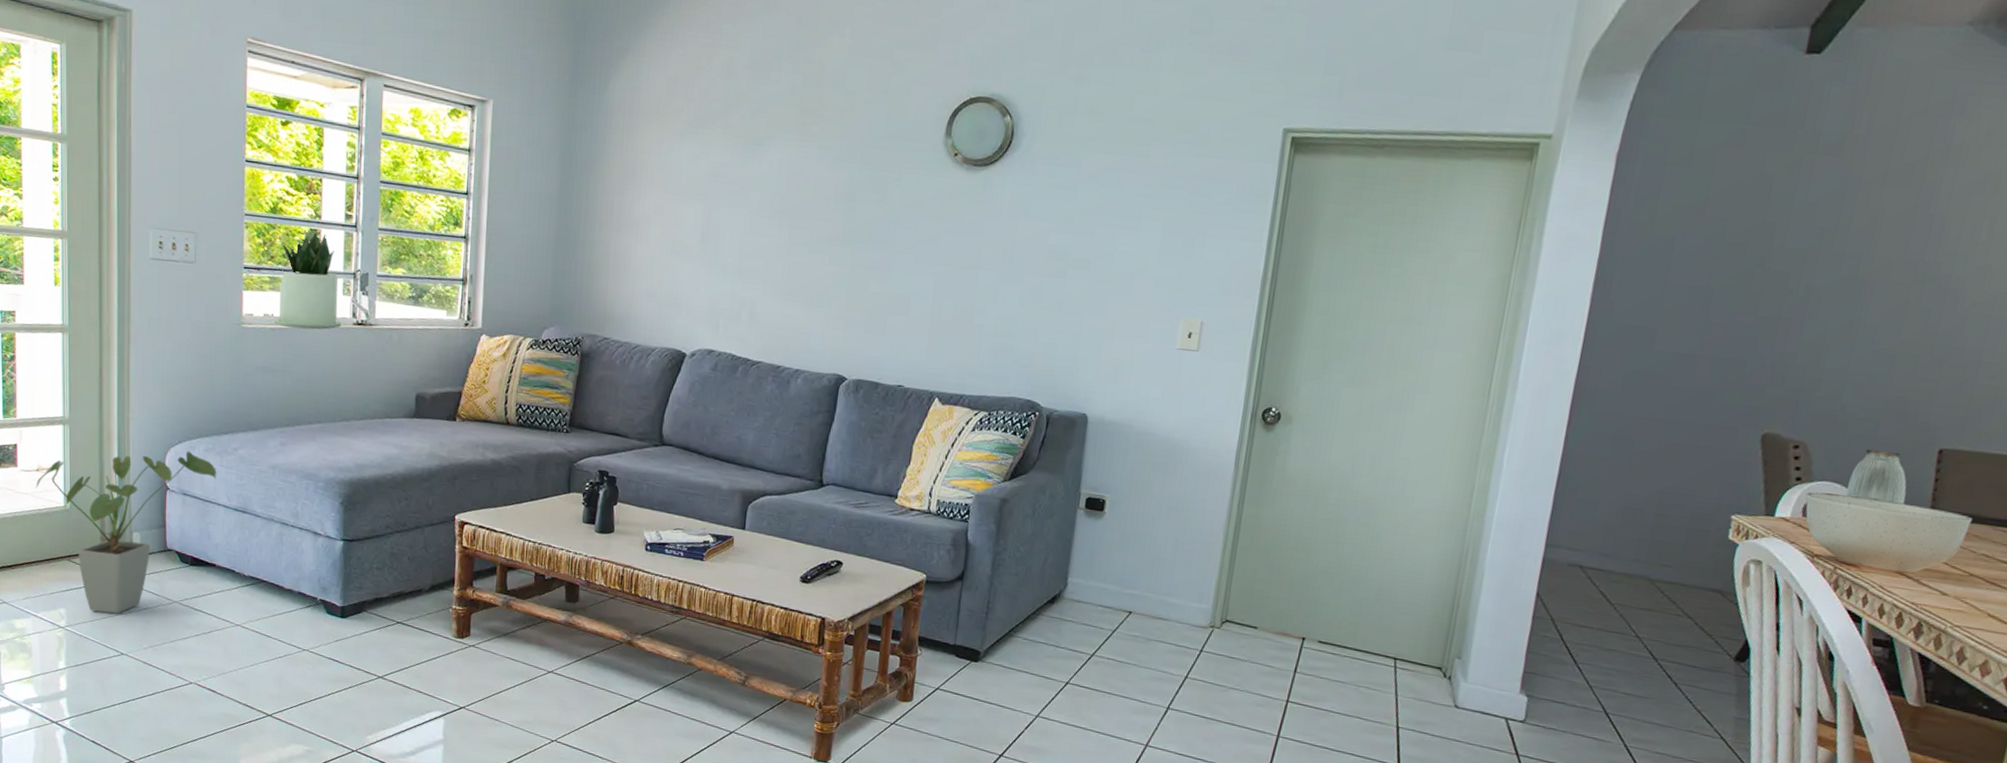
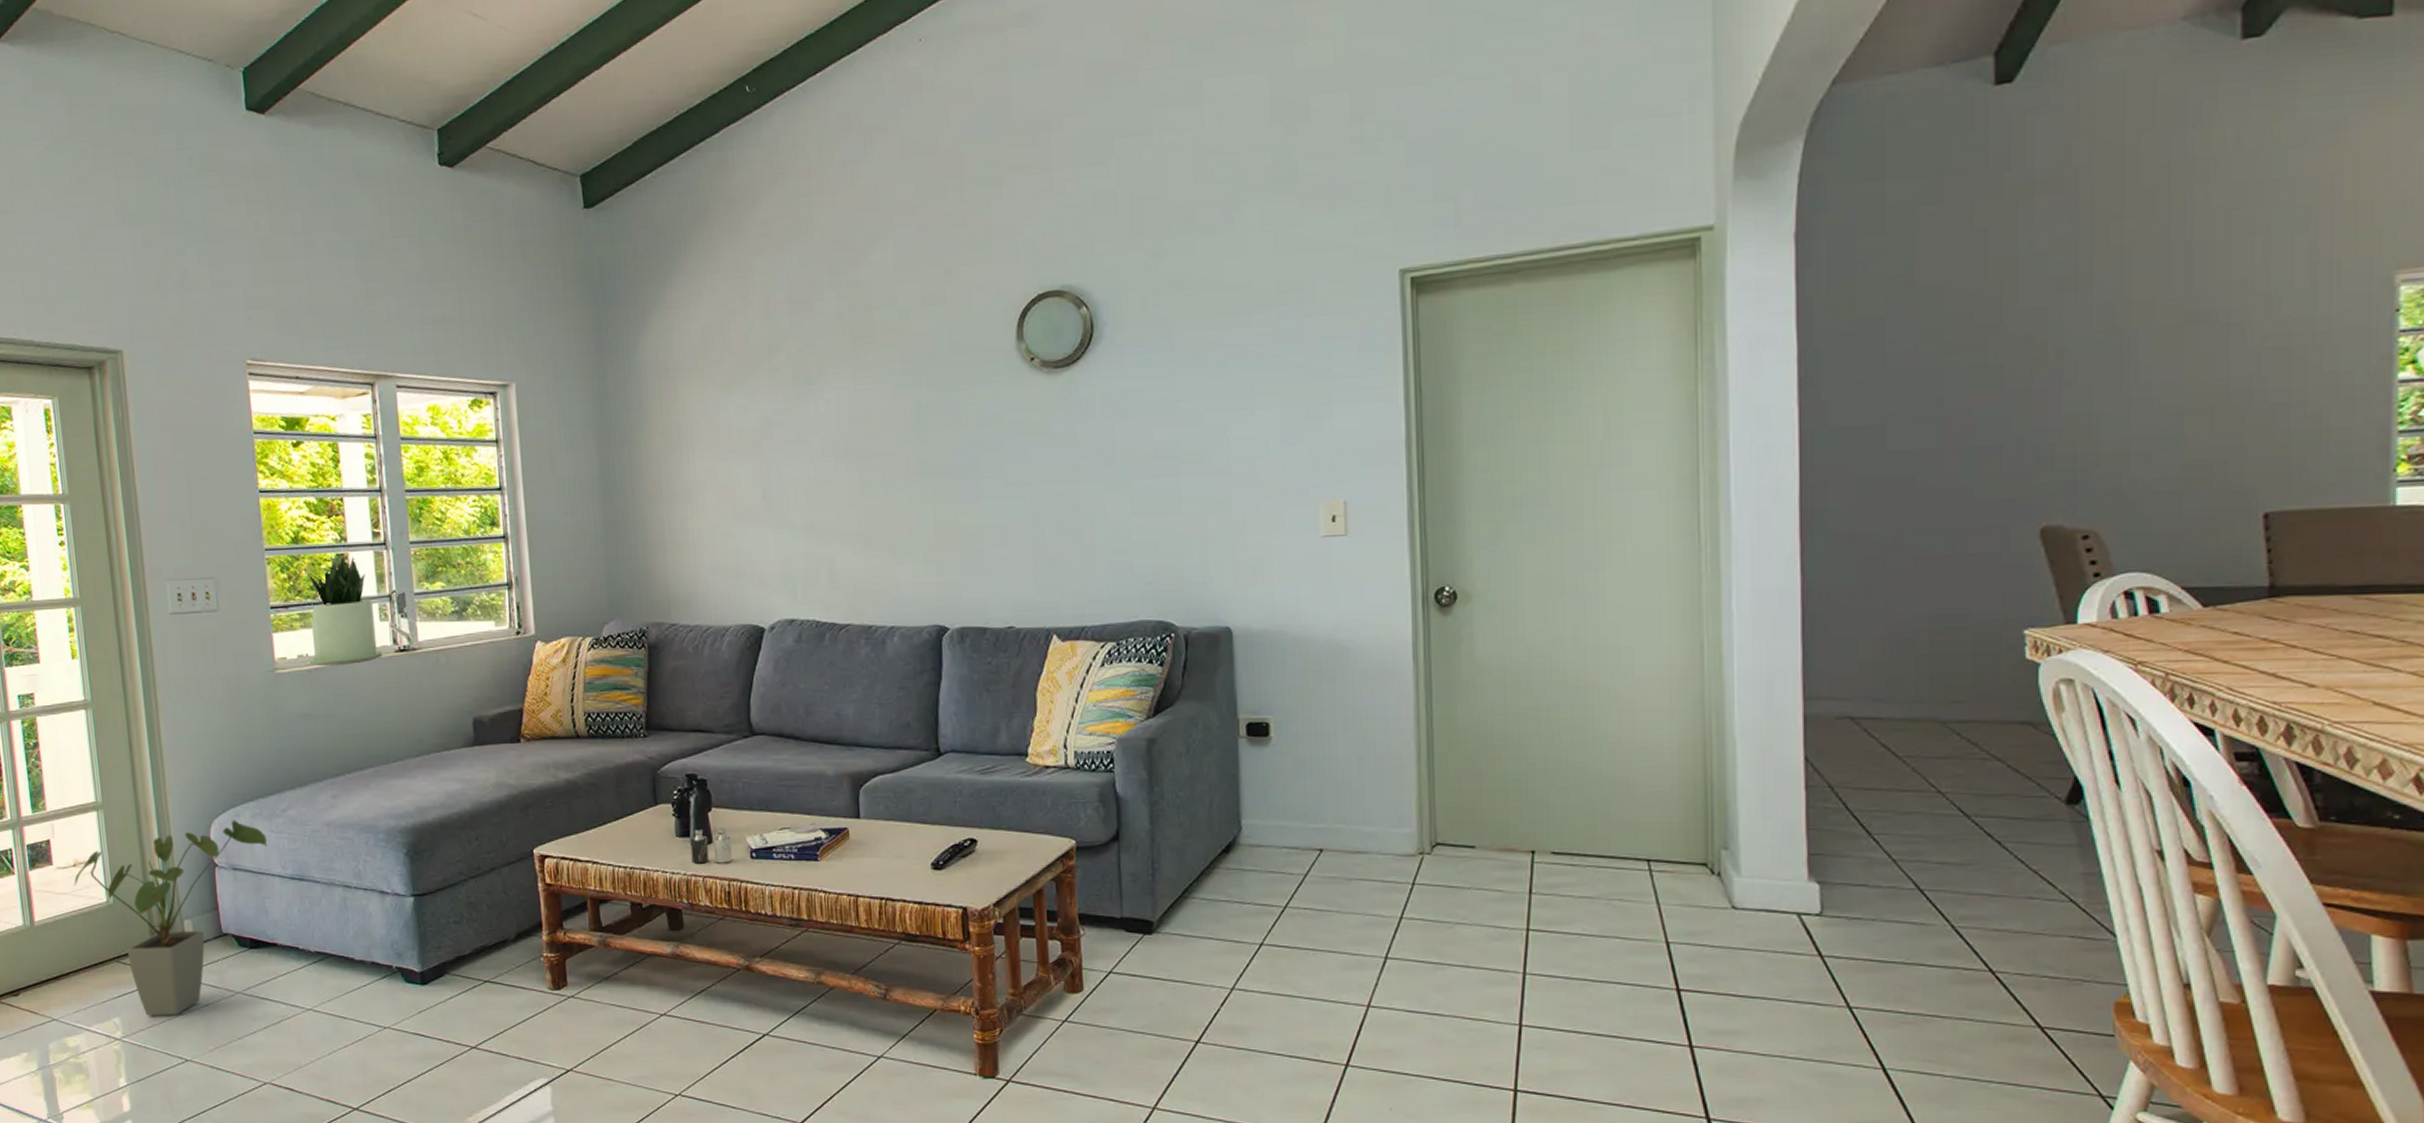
candle: none [593,518,631,552] -> present [690,828,733,864]
bowl: present [1805,492,1973,575] -> none [2109,583,2326,670]
vase: present [1846,449,1907,505] -> none [2160,525,2236,587]

